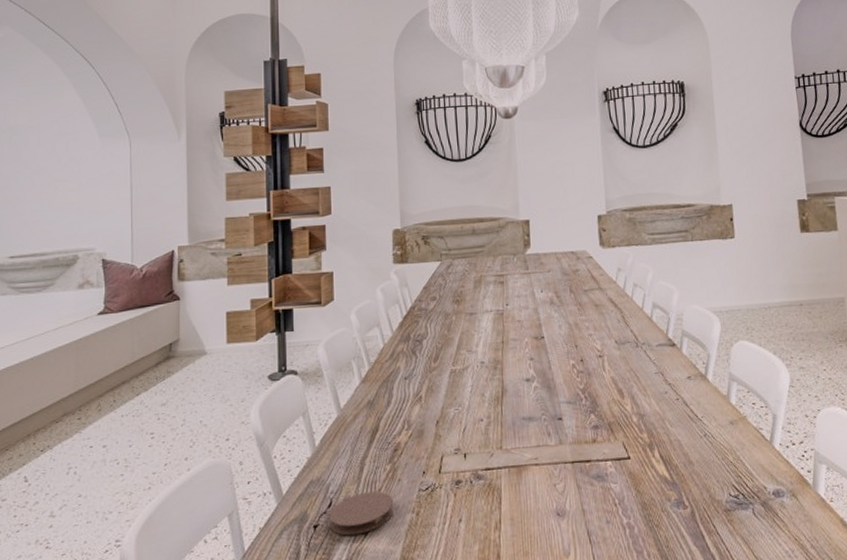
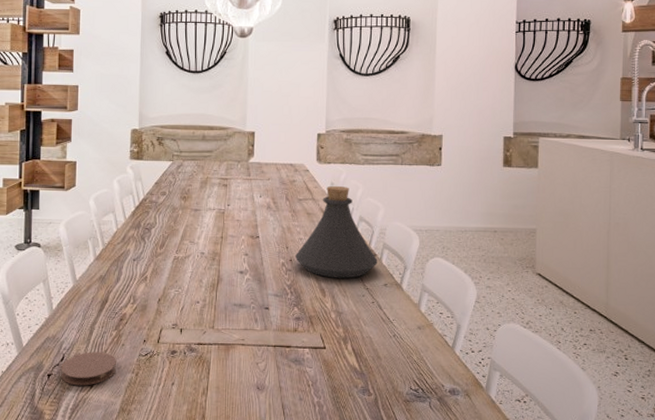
bottle: none [586,270,678,376] -> present [295,185,378,278]

